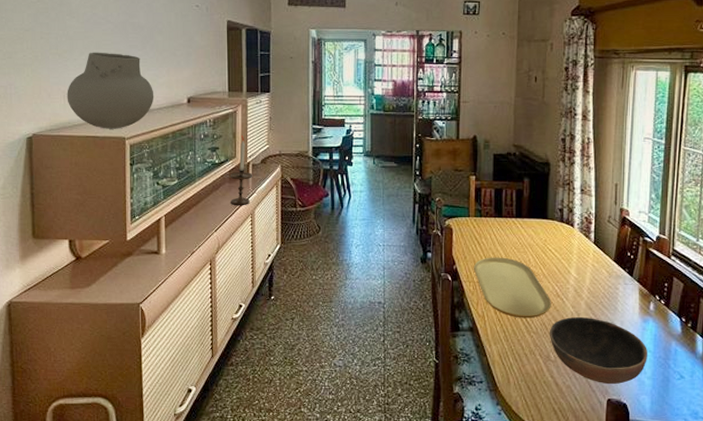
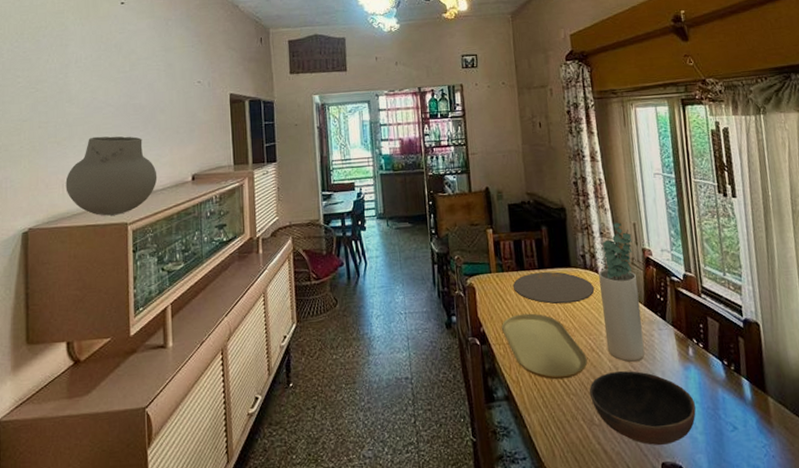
candlestick: present [229,136,253,205] -> none [238,209,263,285]
placemat: none [490,220,568,252] -> present [513,271,595,304]
vase: none [572,176,612,310] -> present [598,216,645,362]

